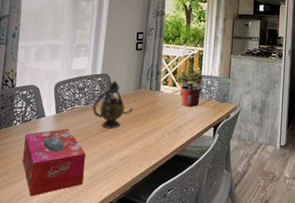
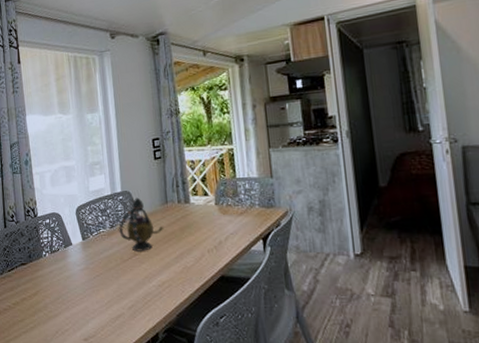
tissue box: present [22,128,86,197] -> none [56,255,124,330]
potted plant: present [175,68,205,107] -> none [205,171,243,217]

